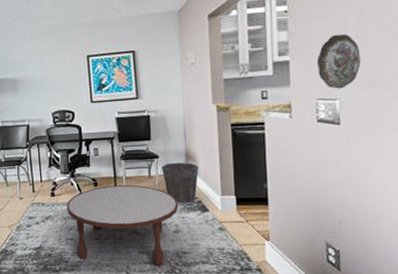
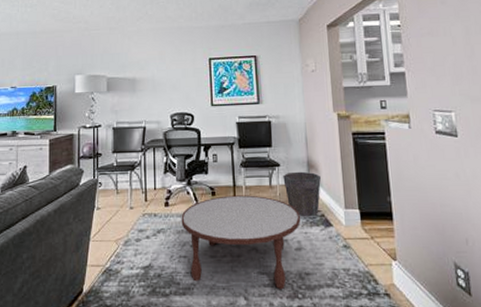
decorative plate: present [316,34,361,89] -> none [430,49,472,101]

